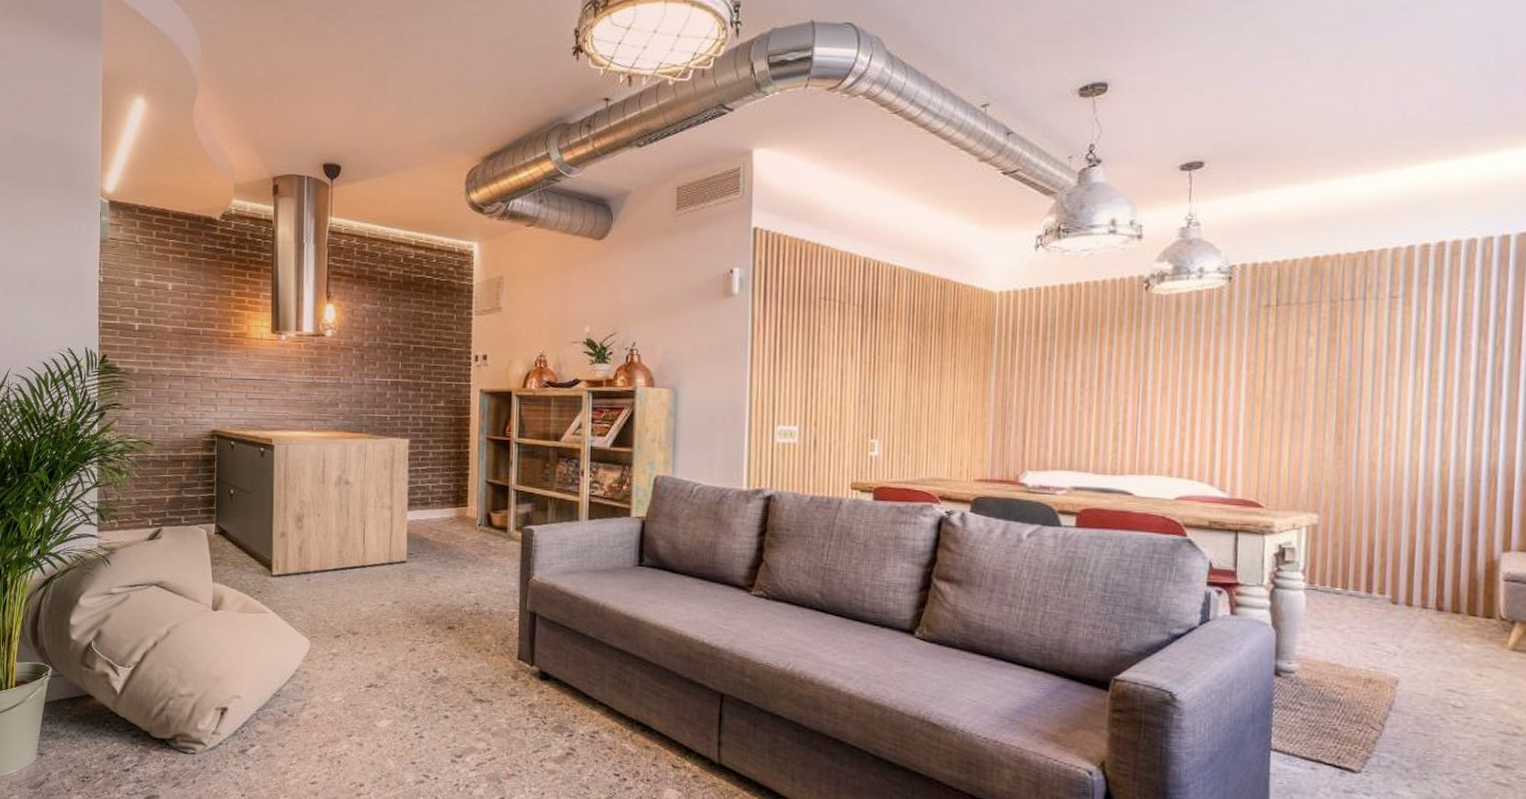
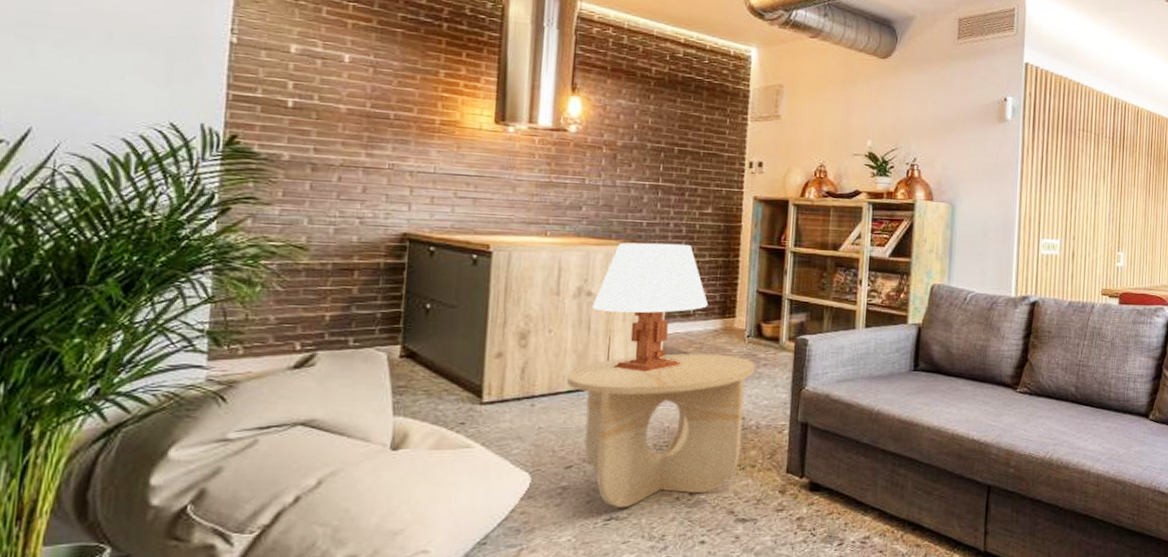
side table: none [333,539,486,678] -> present [567,353,755,508]
table lamp: none [349,435,444,555] -> present [592,242,709,372]

